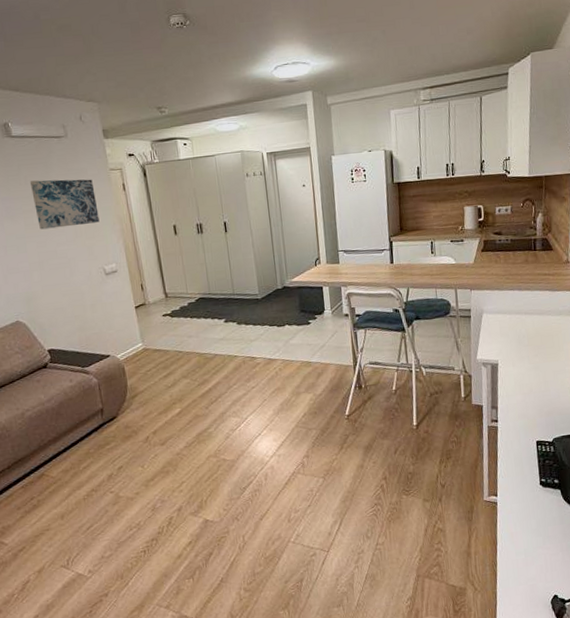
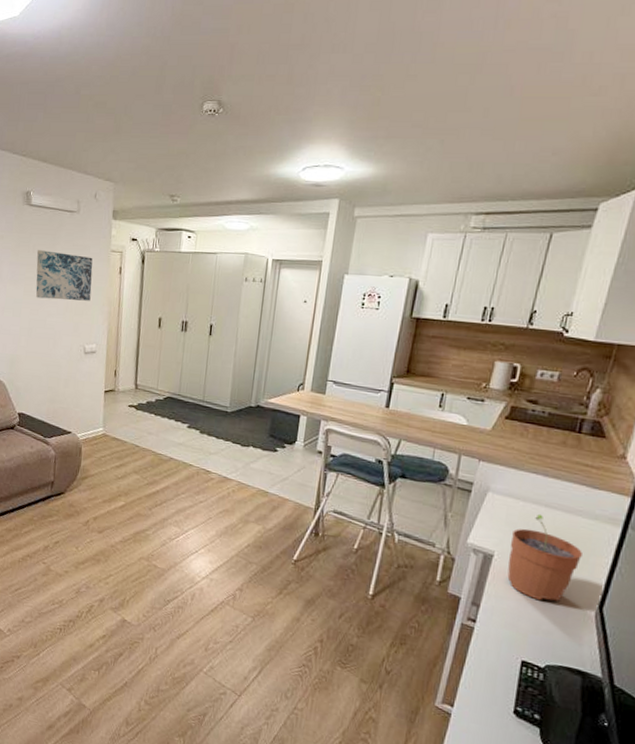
plant pot: none [507,321,558,390] -> present [507,513,582,601]

